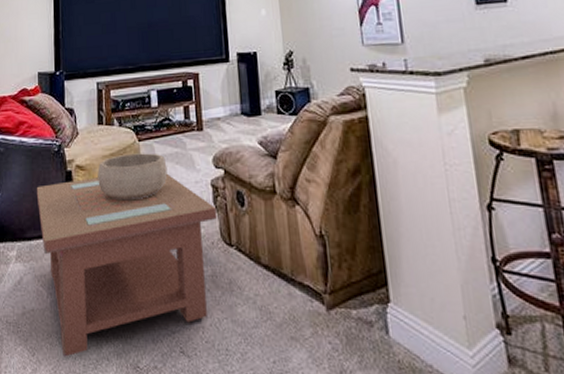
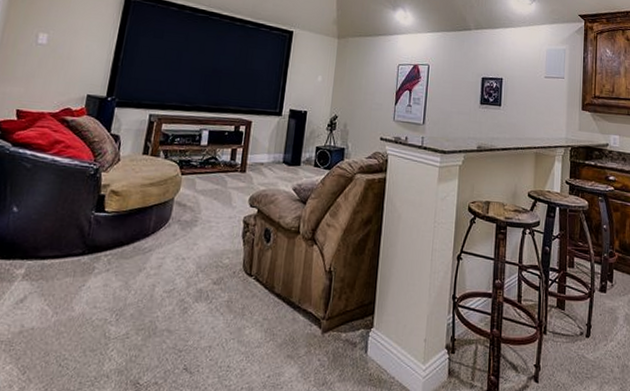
coffee table: present [36,173,218,357] -> none [57,204,244,375]
decorative bowl: present [97,153,168,201] -> none [131,185,205,229]

